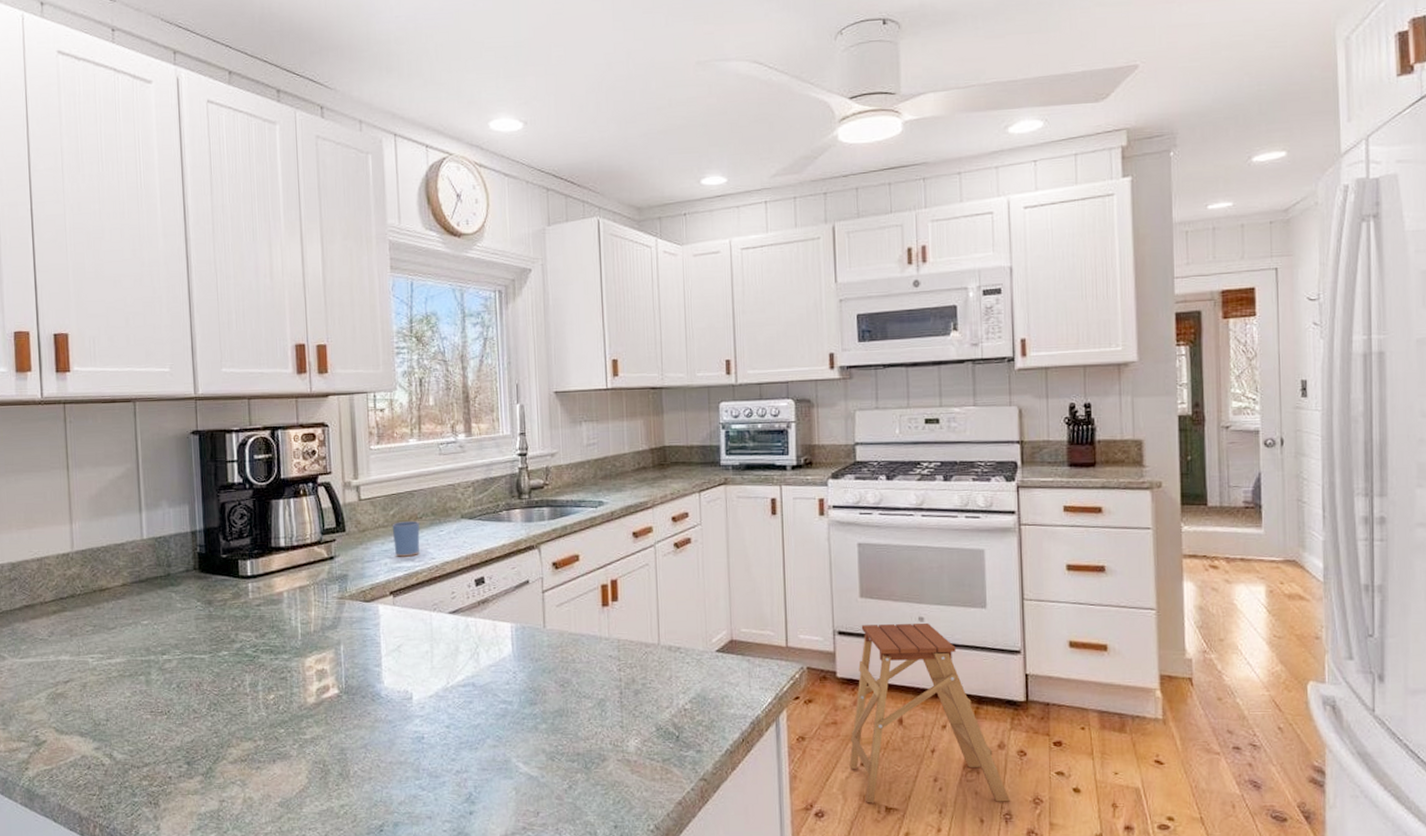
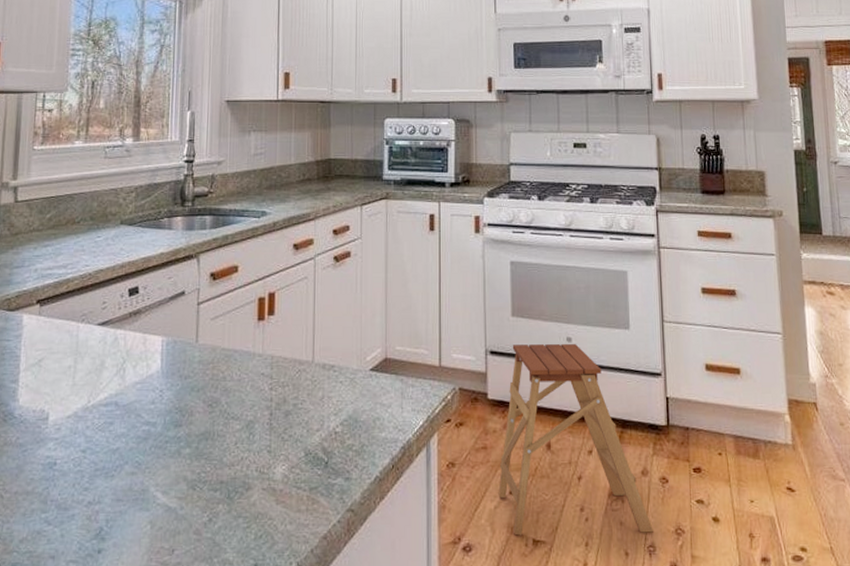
mug: present [392,521,420,557] -> none [47,226,76,263]

